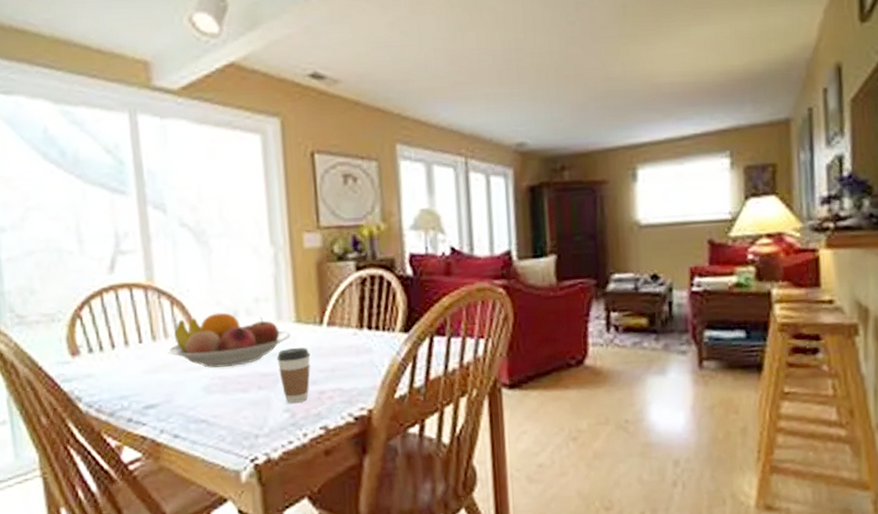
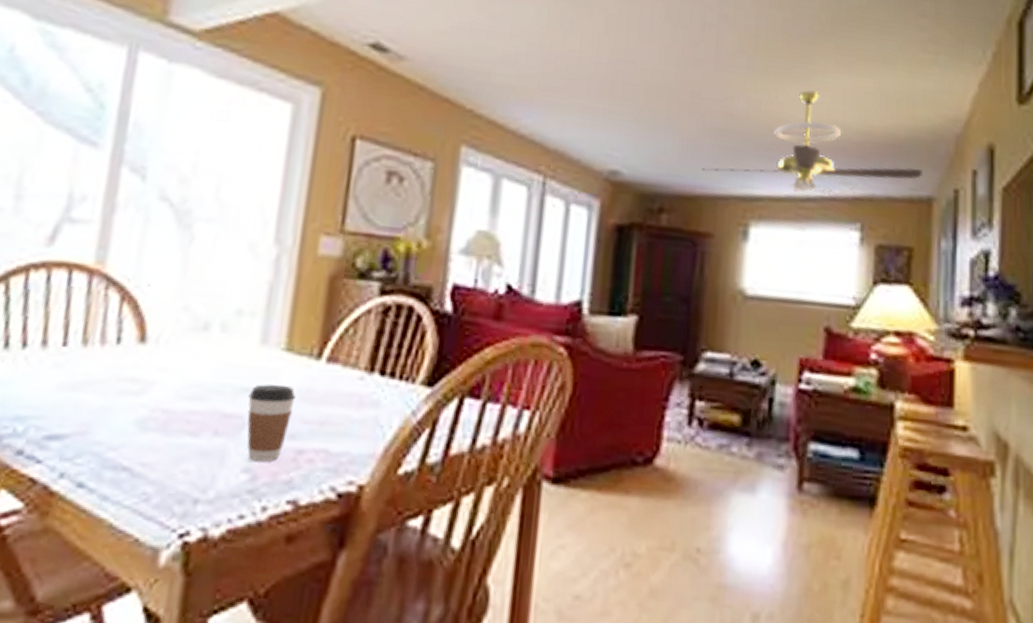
fruit bowl: present [167,312,291,368] -> none [98,321,275,398]
ceiling fan: none [592,44,780,134] -> present [702,90,924,199]

